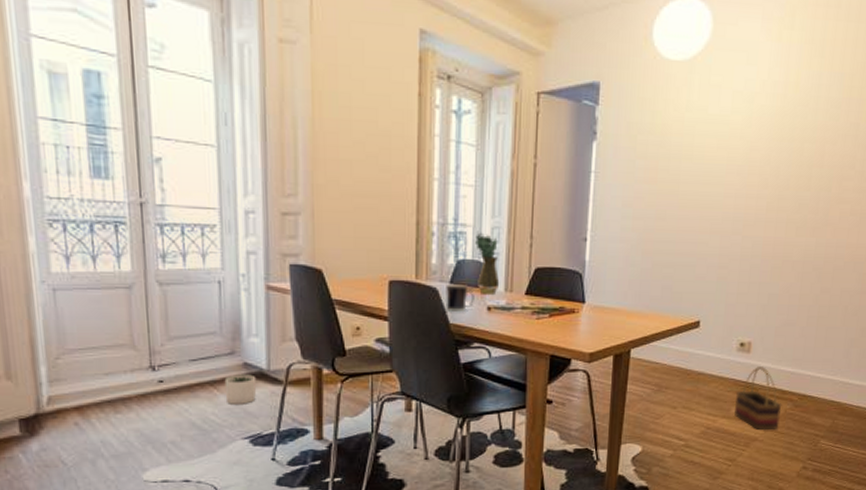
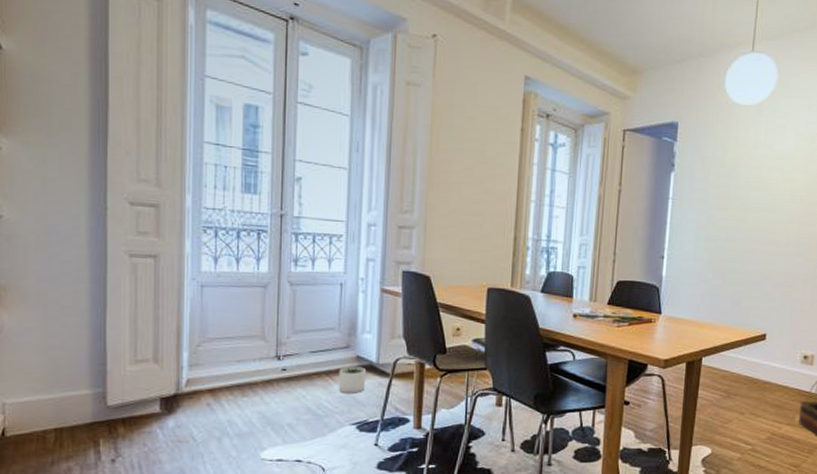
mug: present [446,283,474,313] -> none [536,292,562,319]
vase: present [475,230,500,296] -> none [565,246,586,305]

